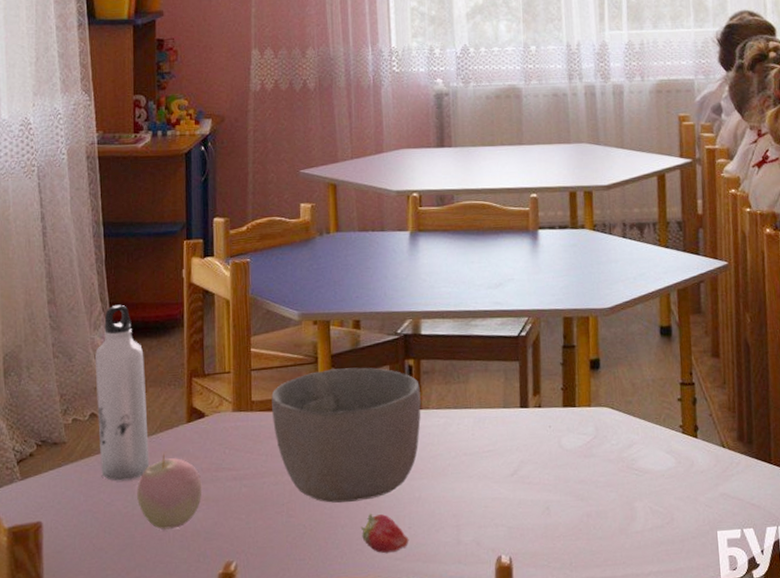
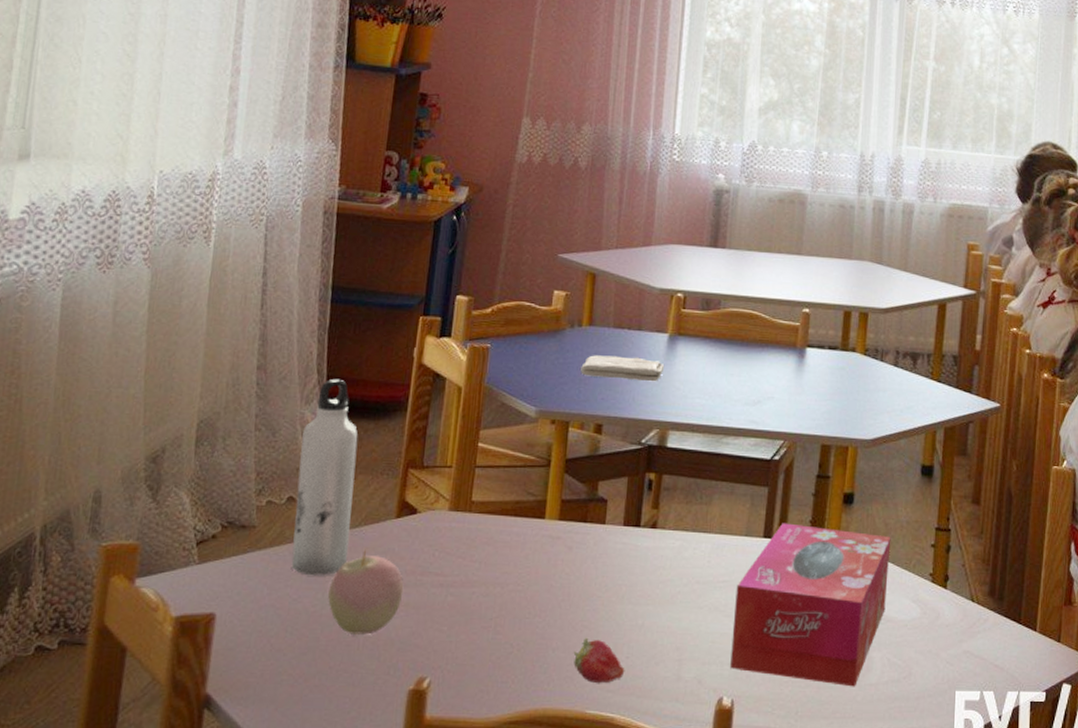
bowl: present [271,367,421,503] -> none [492,475,658,623]
washcloth: none [334,256,410,278] -> present [581,355,665,382]
tissue box: none [501,392,642,536] -> present [730,523,891,687]

